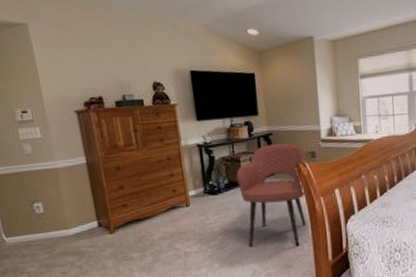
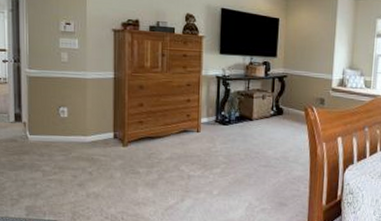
armchair: present [236,142,307,247] -> none [248,85,315,187]

